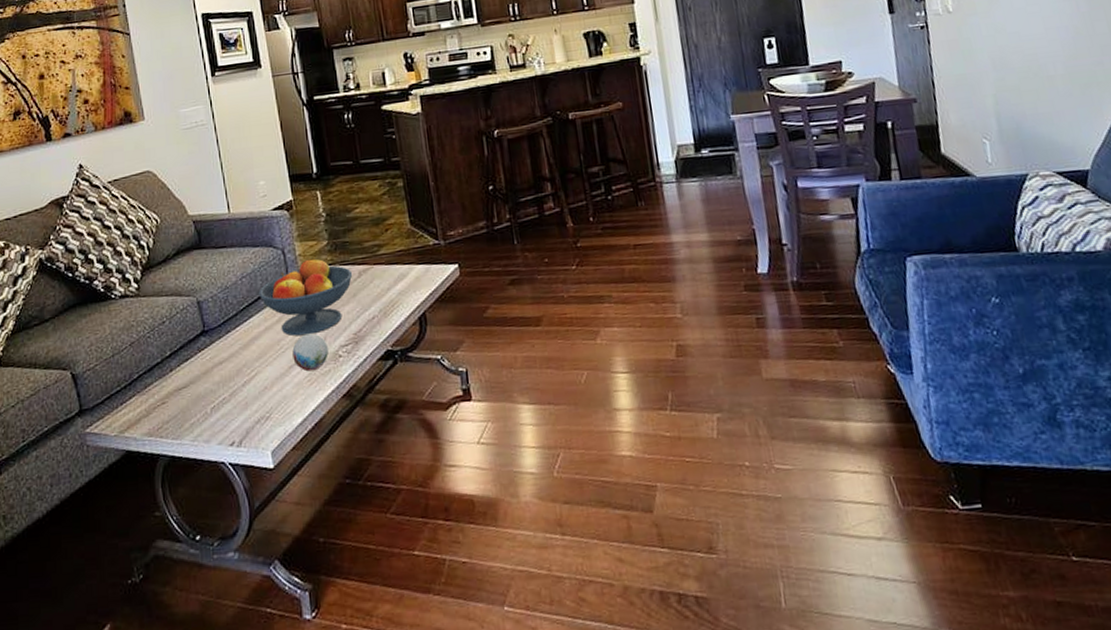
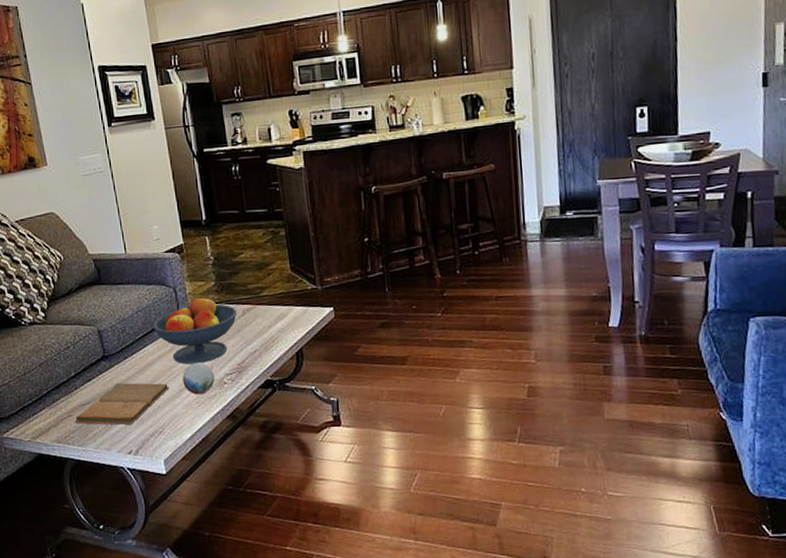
book: none [169,359,278,413] -> present [74,383,170,425]

